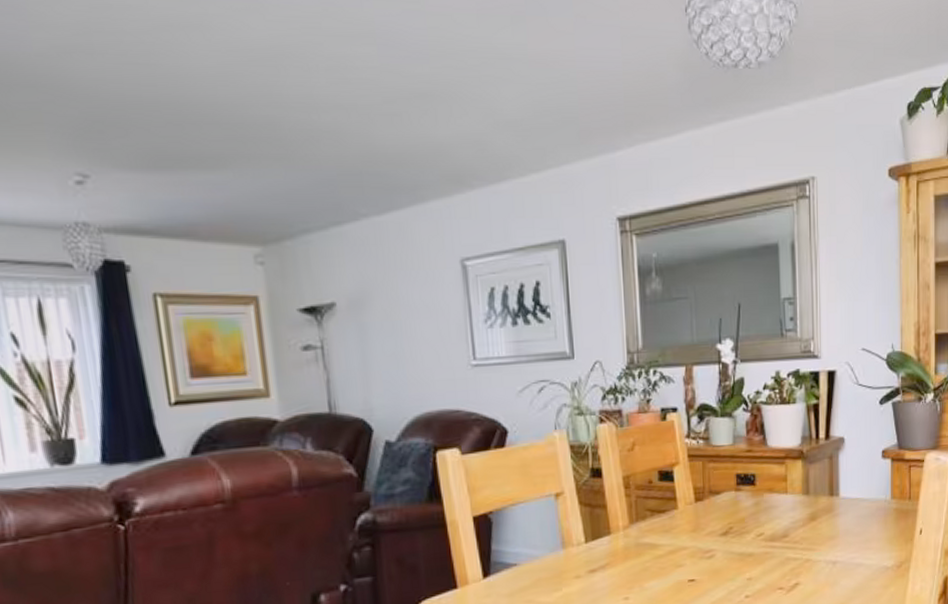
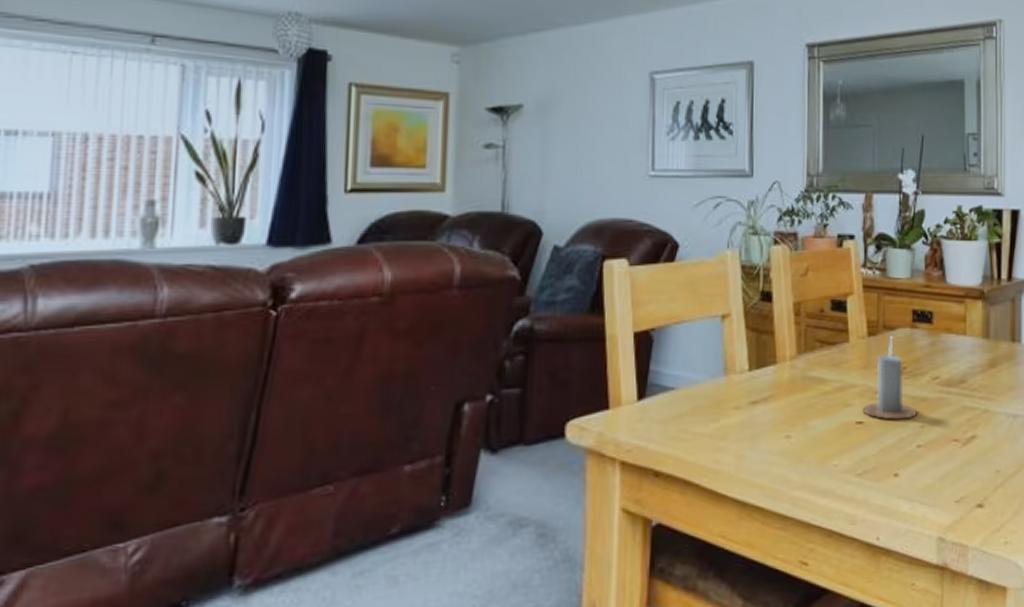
candle: none [693,500,744,576] -> present [862,336,917,420]

